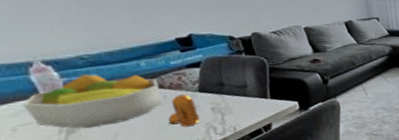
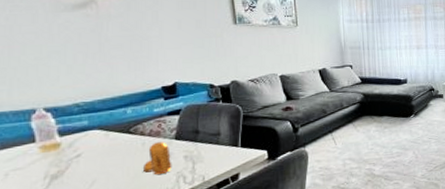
fruit bowl: present [22,74,161,129] -> none [19,121,139,175]

